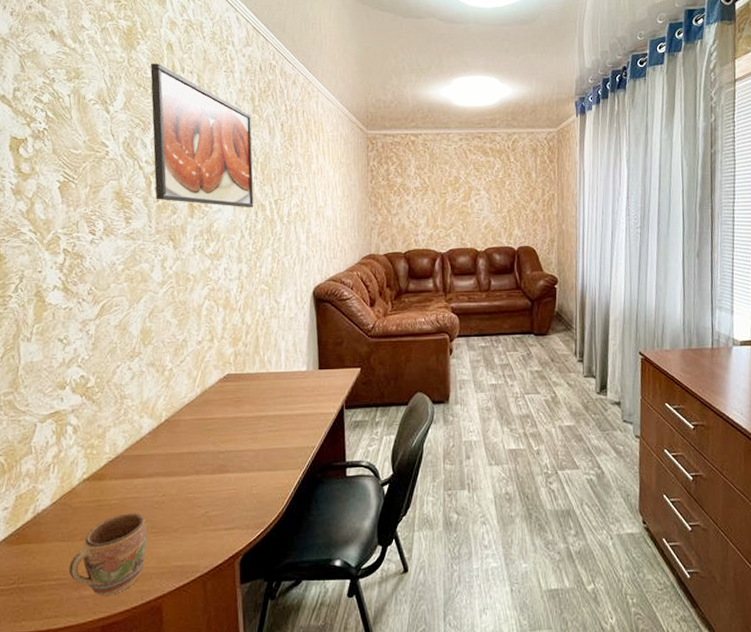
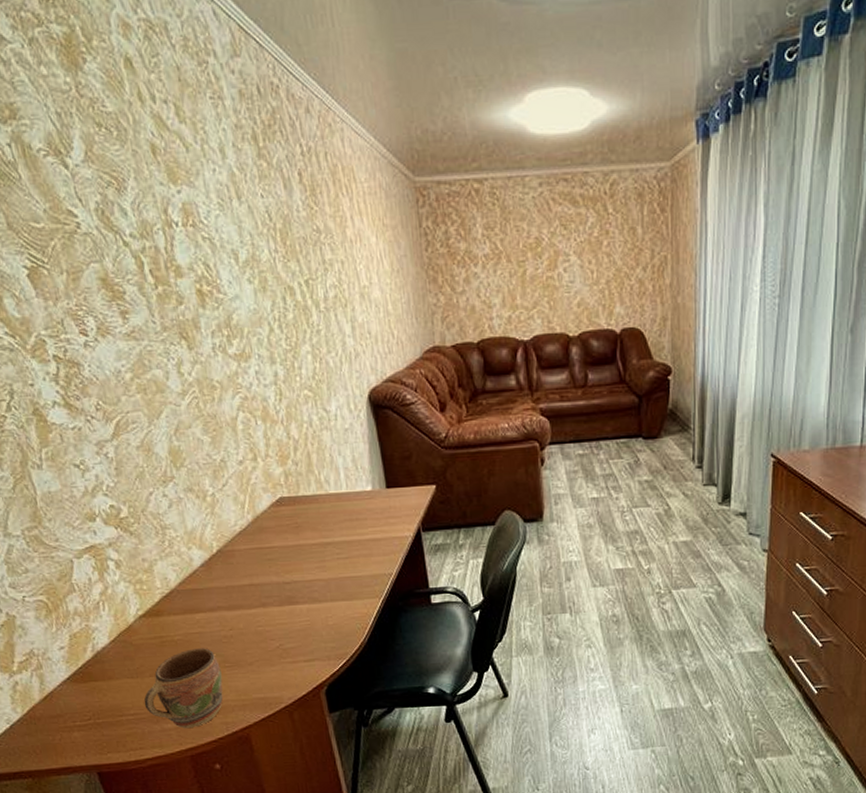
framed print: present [150,64,254,208] -> none [108,90,280,293]

